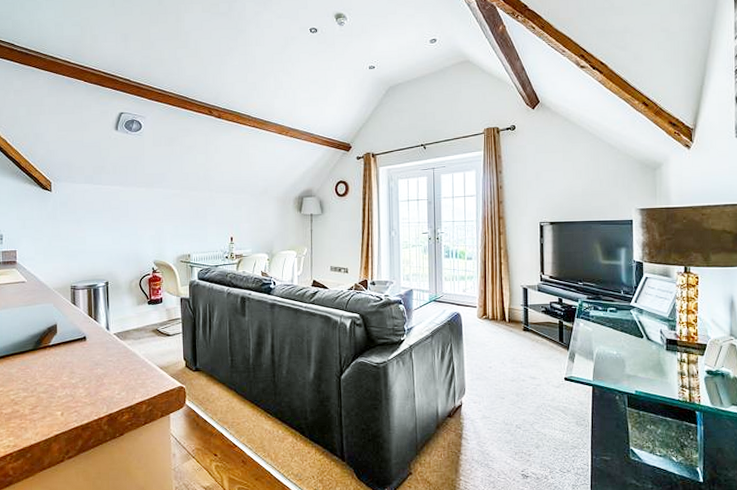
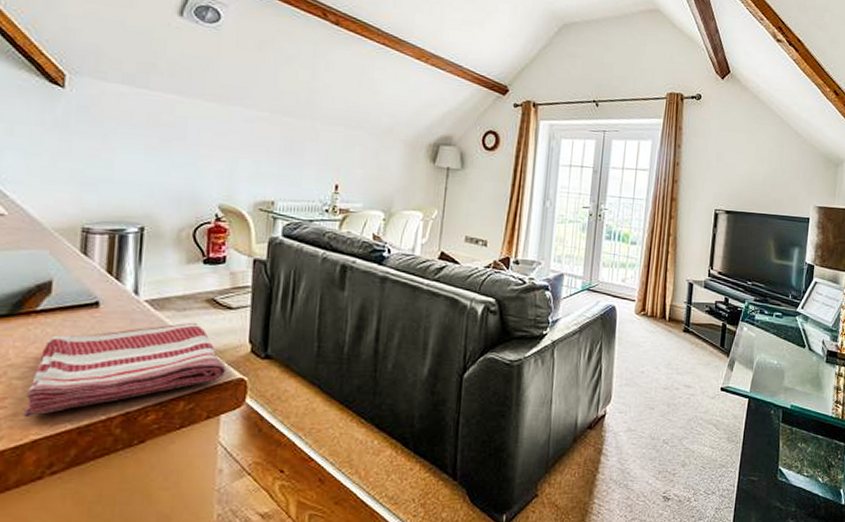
dish towel: none [48,347,171,419] -> present [23,322,227,418]

